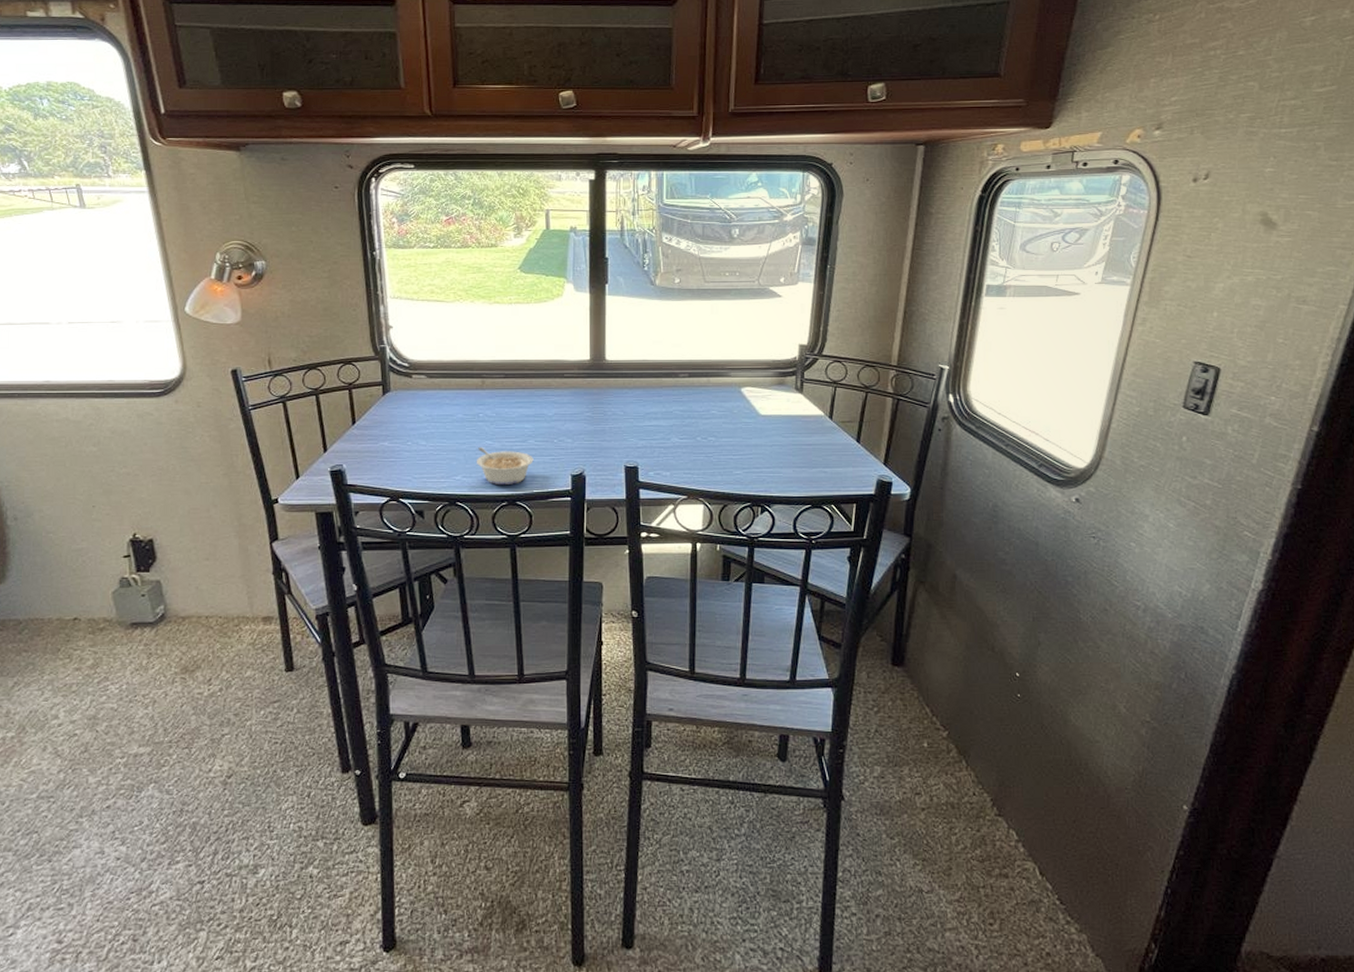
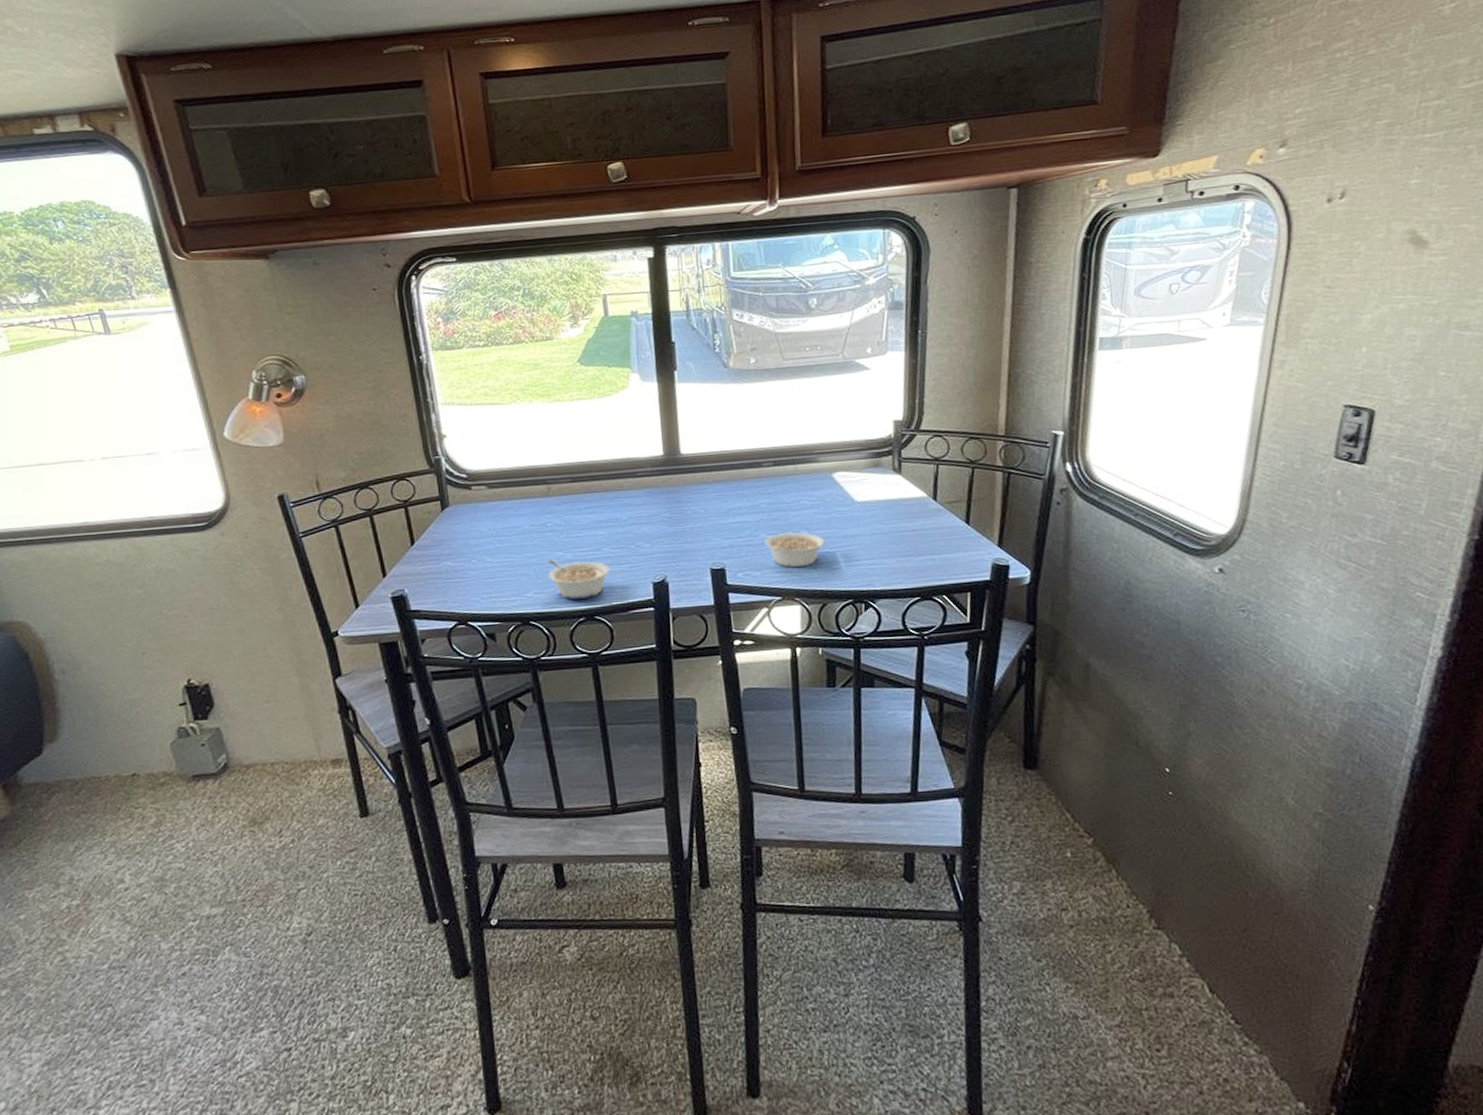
legume: none [676,438,733,471] -> present [764,532,828,568]

